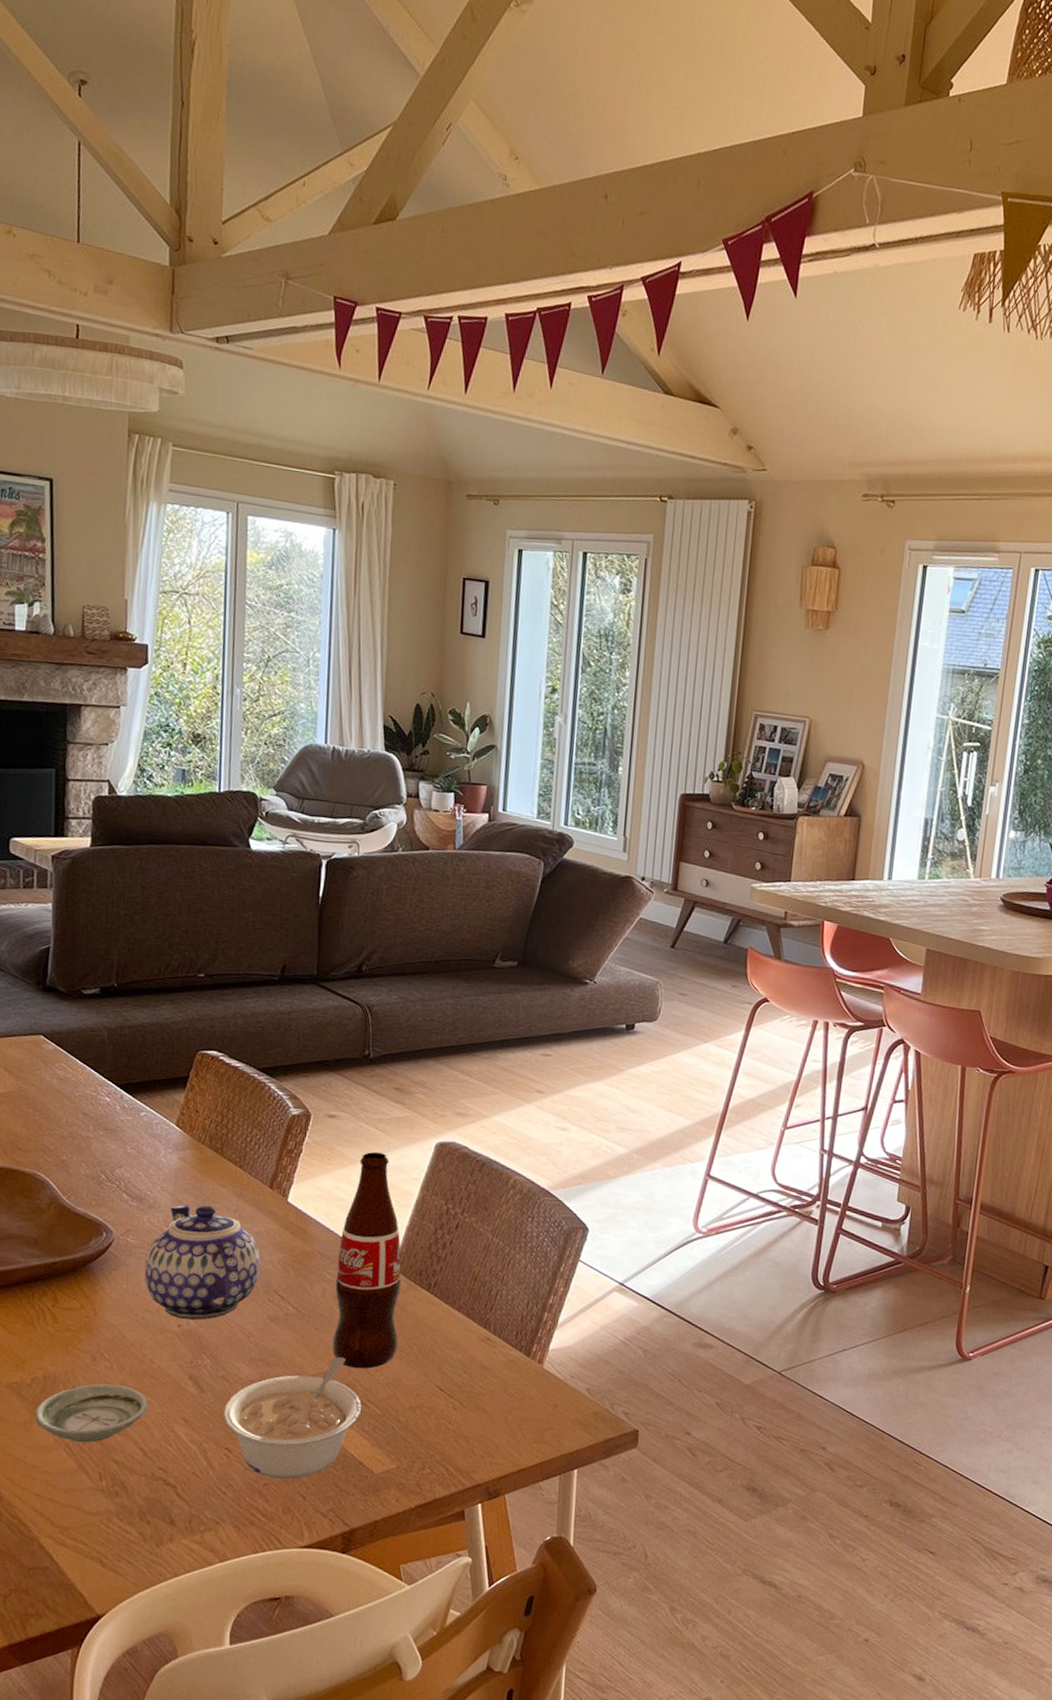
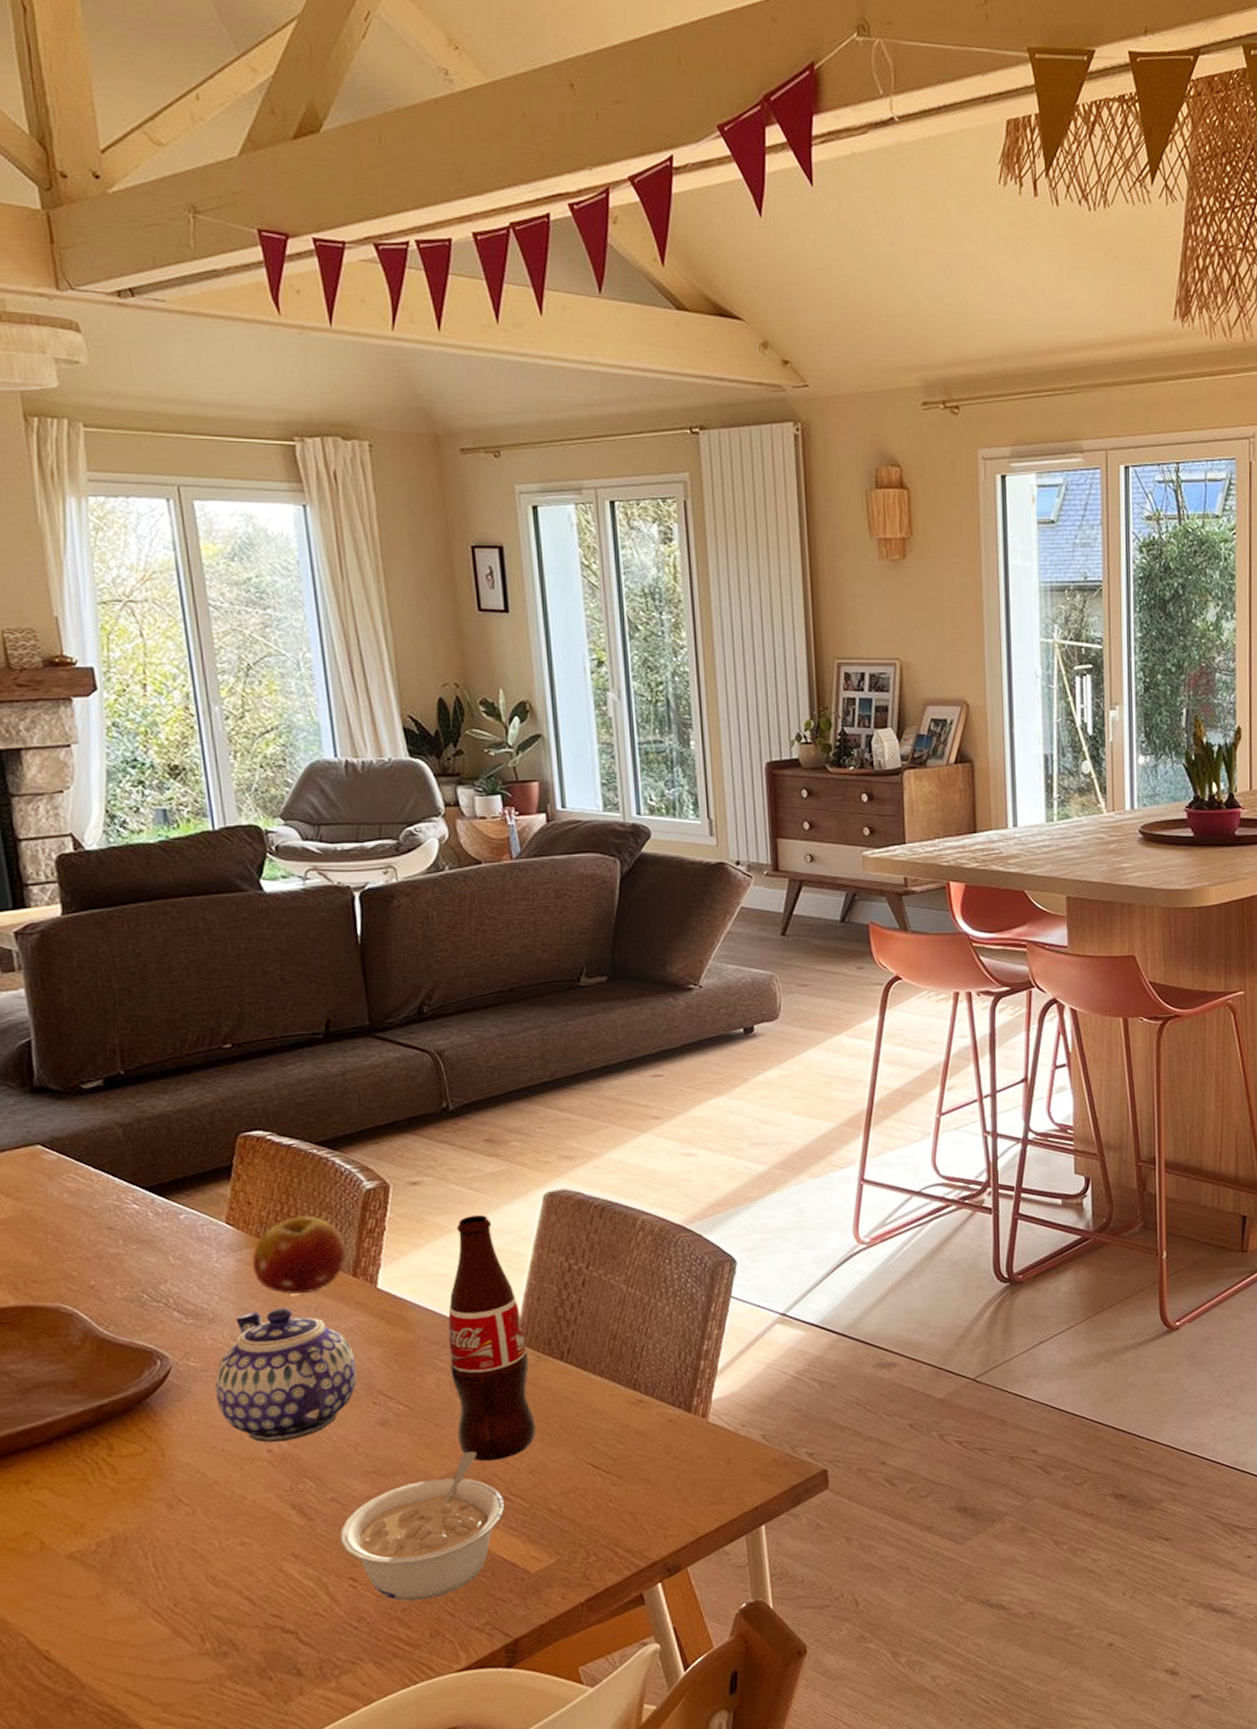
saucer: present [34,1384,148,1443] -> none [107,1530,246,1606]
fruit: none [191,1129,268,1196] -> present [253,1216,347,1294]

